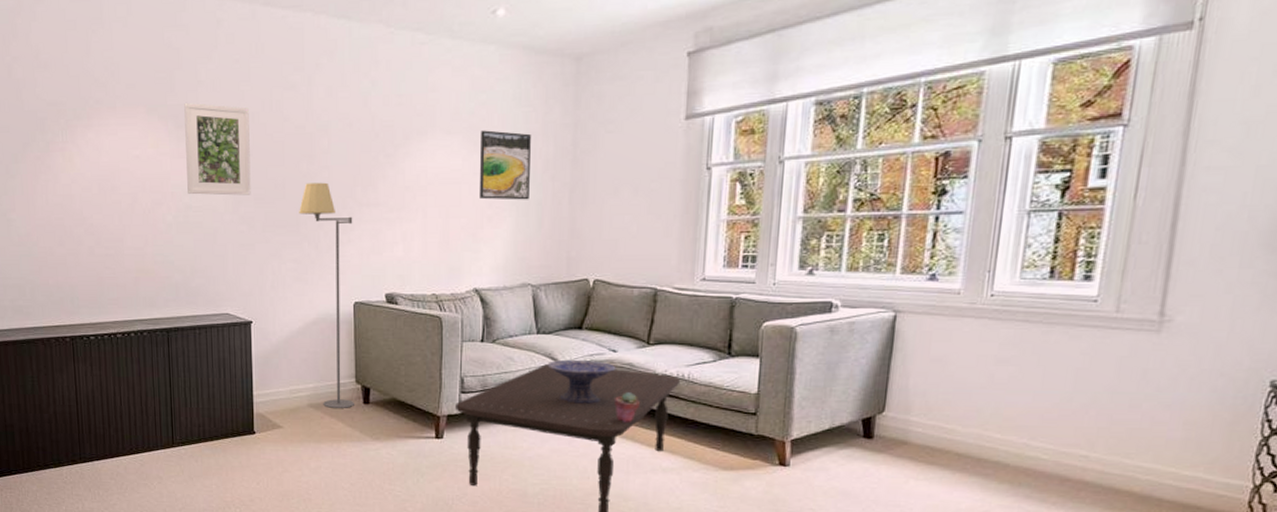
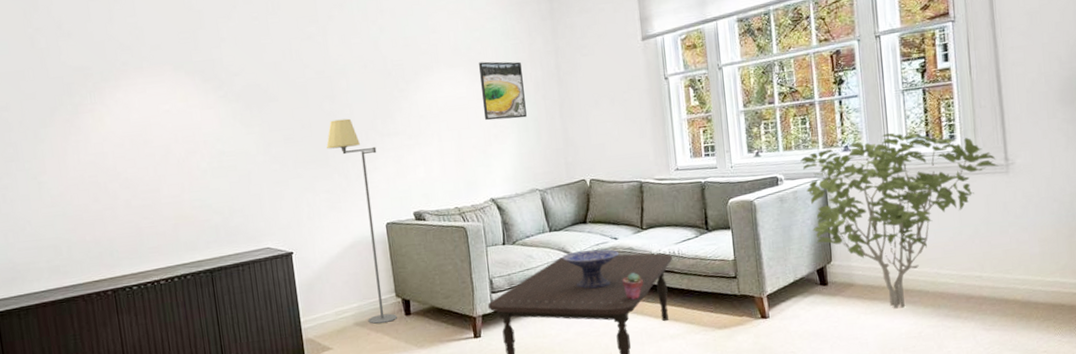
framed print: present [184,103,251,196] -> none [209,58,280,141]
shrub: none [866,264,1149,479] -> present [800,133,999,309]

